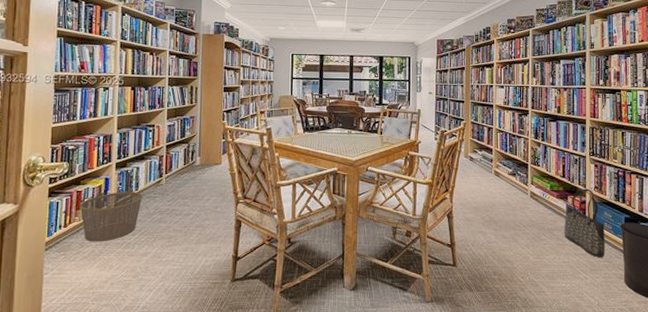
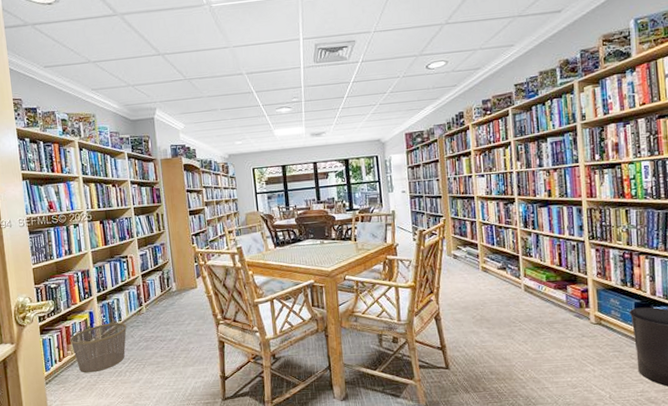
tote bag: present [564,188,606,258] -> none [565,276,615,348]

